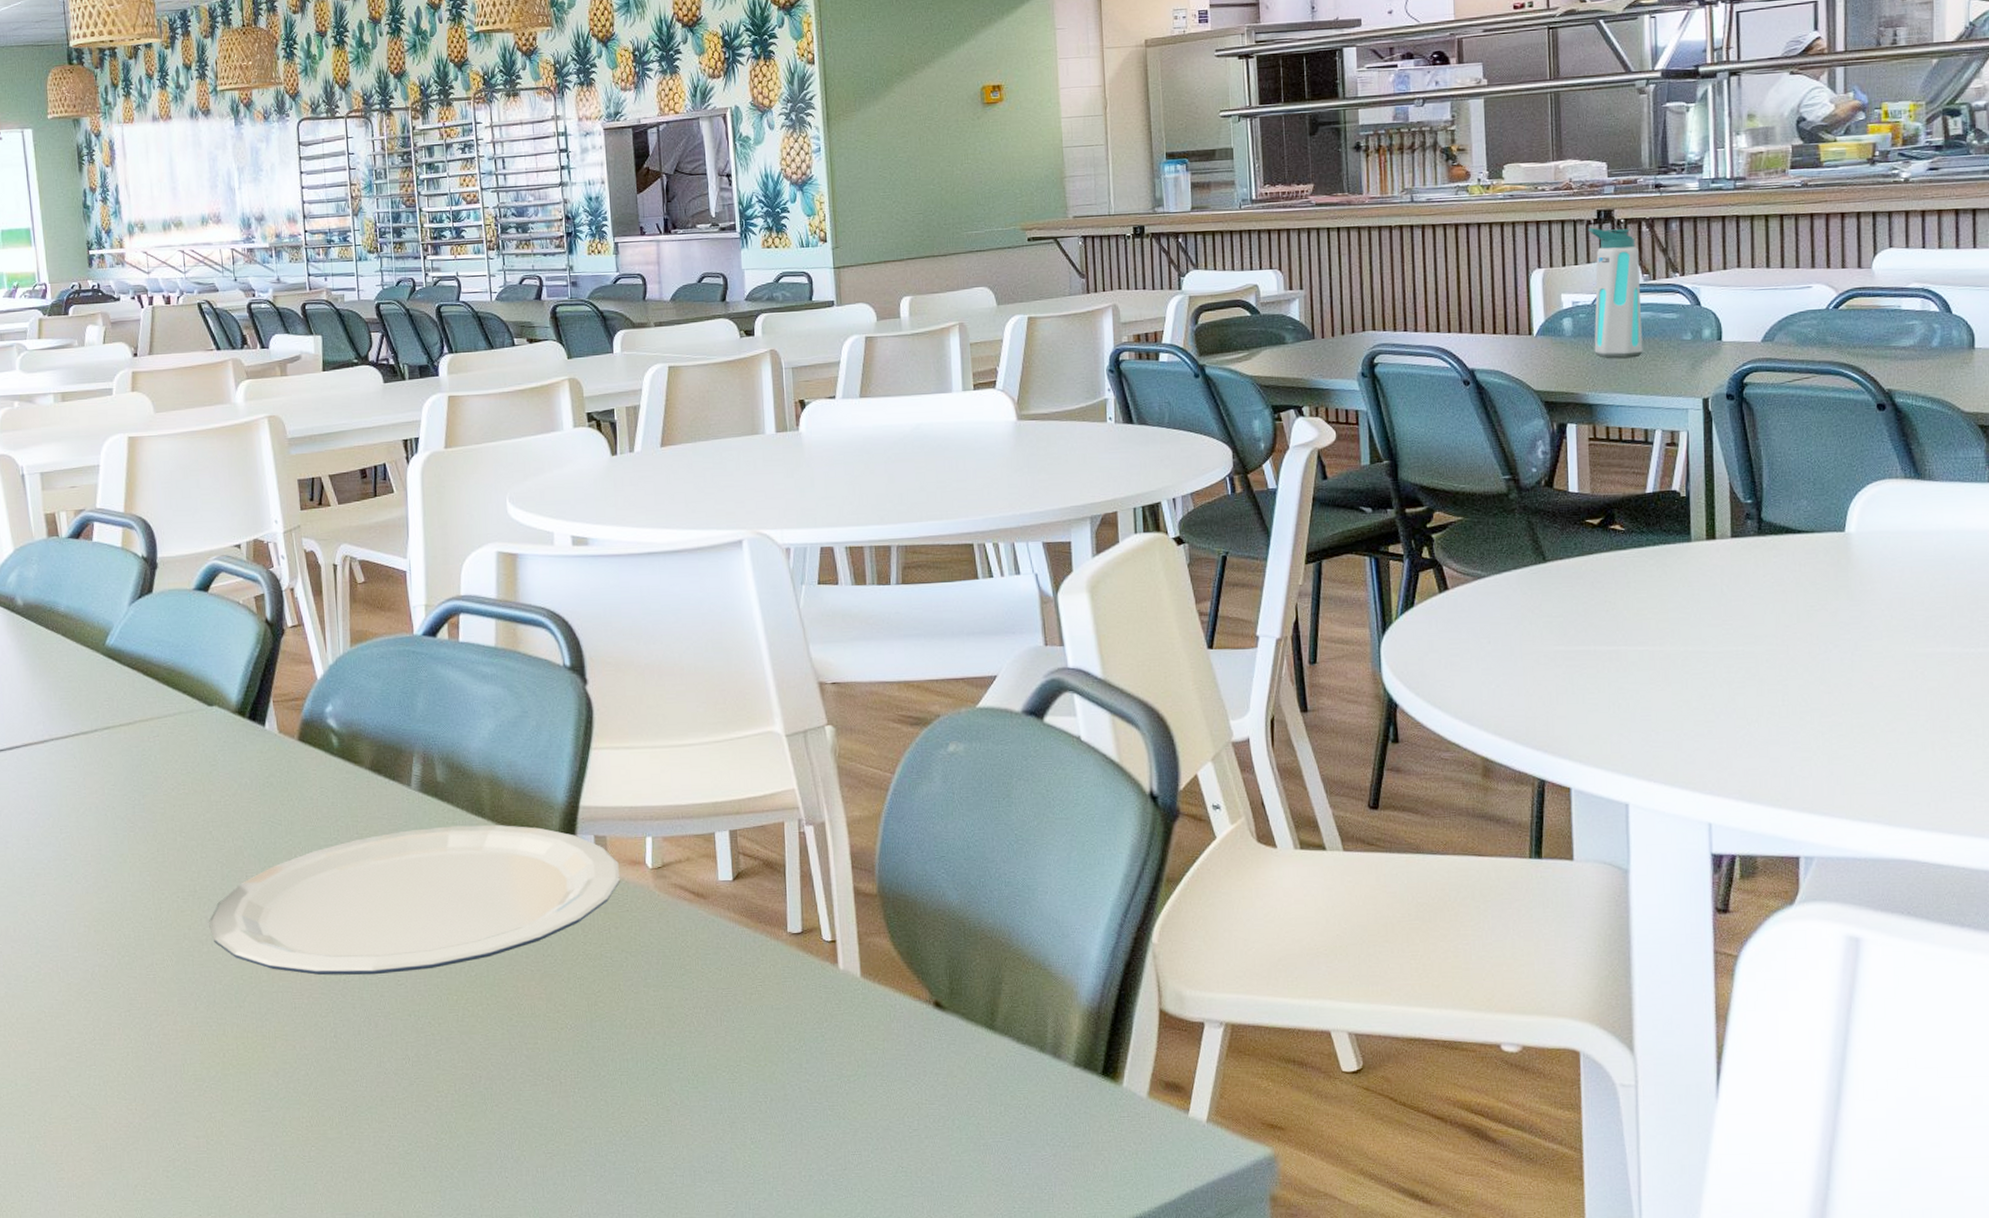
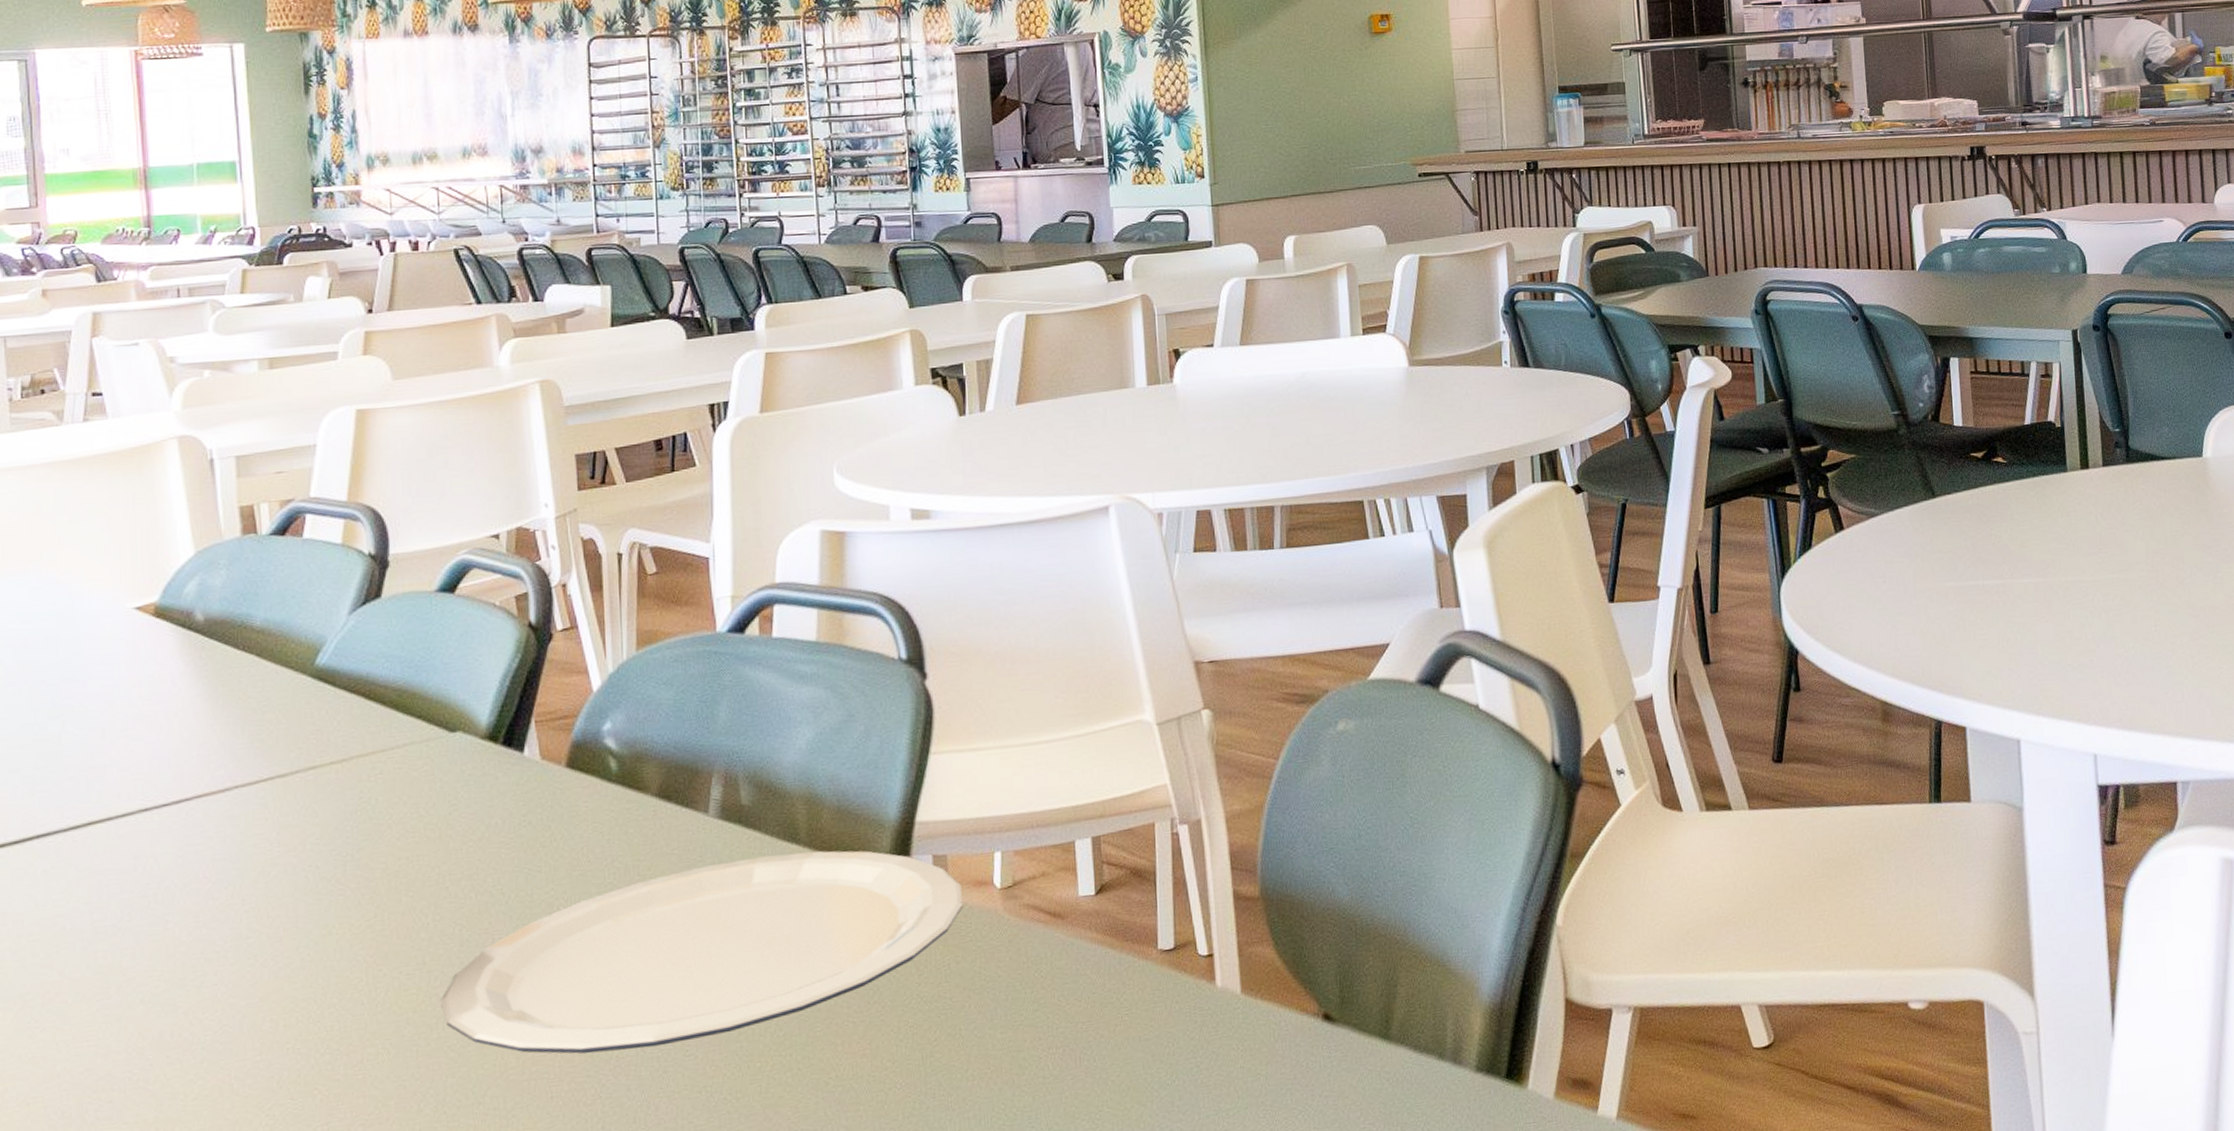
water bottle: present [1588,227,1643,360] -> none [1963,163,2017,293]

